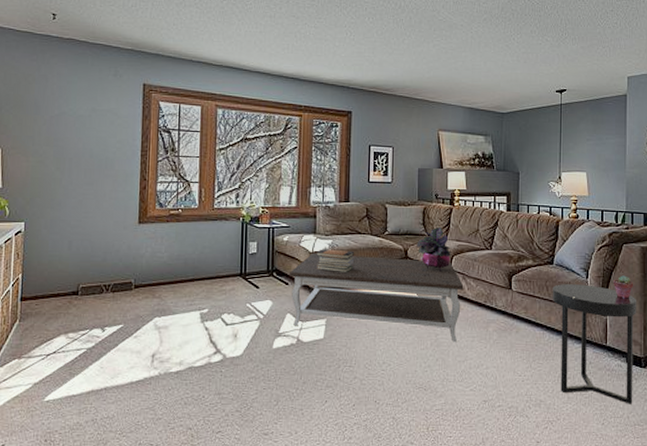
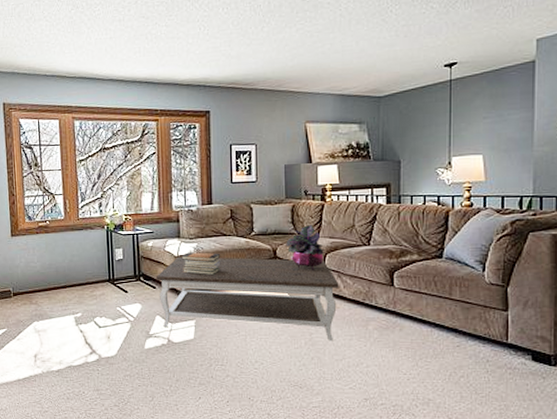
side table: present [552,284,636,404] -> none [441,278,545,404]
potted succulent: present [612,275,634,299] -> none [515,267,543,293]

